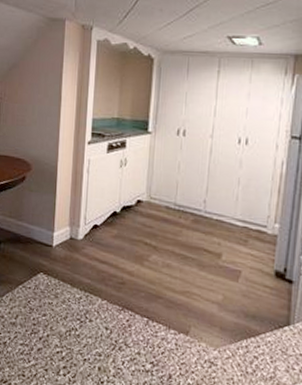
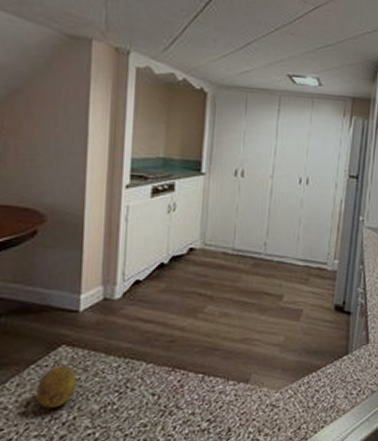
fruit: none [22,289,50,324] -> present [35,366,77,408]

